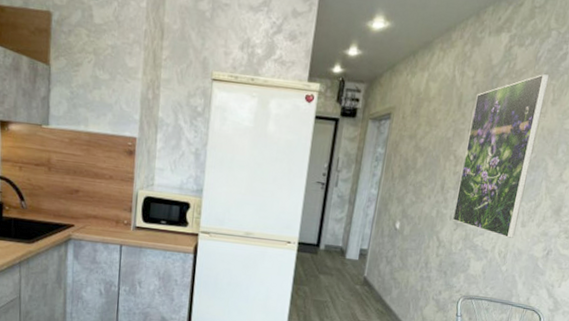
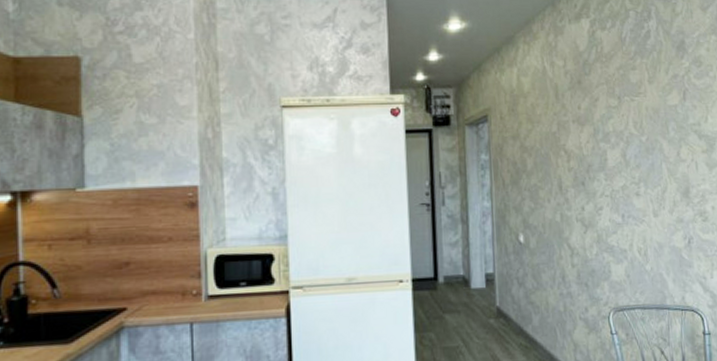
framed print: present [452,74,550,238] -> none [572,54,650,232]

